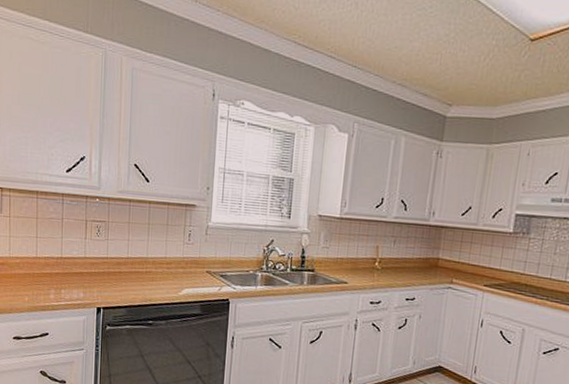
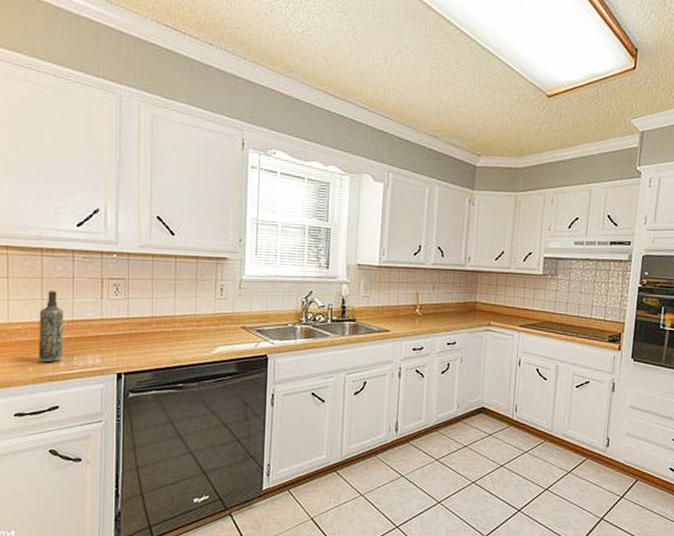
bottle: none [33,228,54,294] -> present [39,289,64,363]

